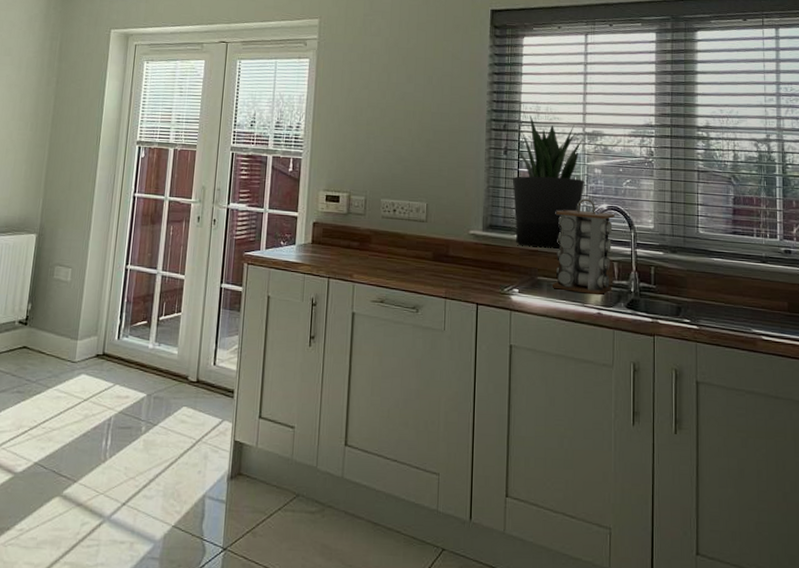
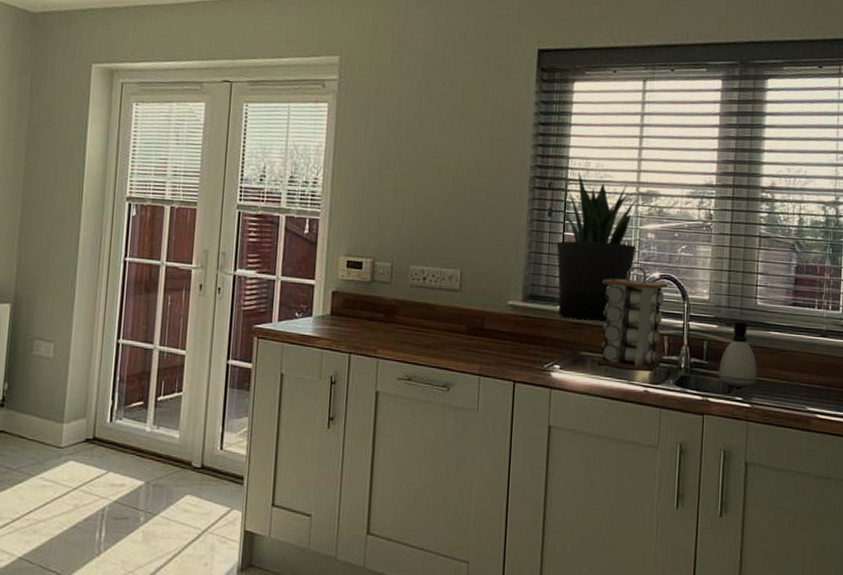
soap dispenser: none [666,248,704,312] -> present [718,321,758,389]

